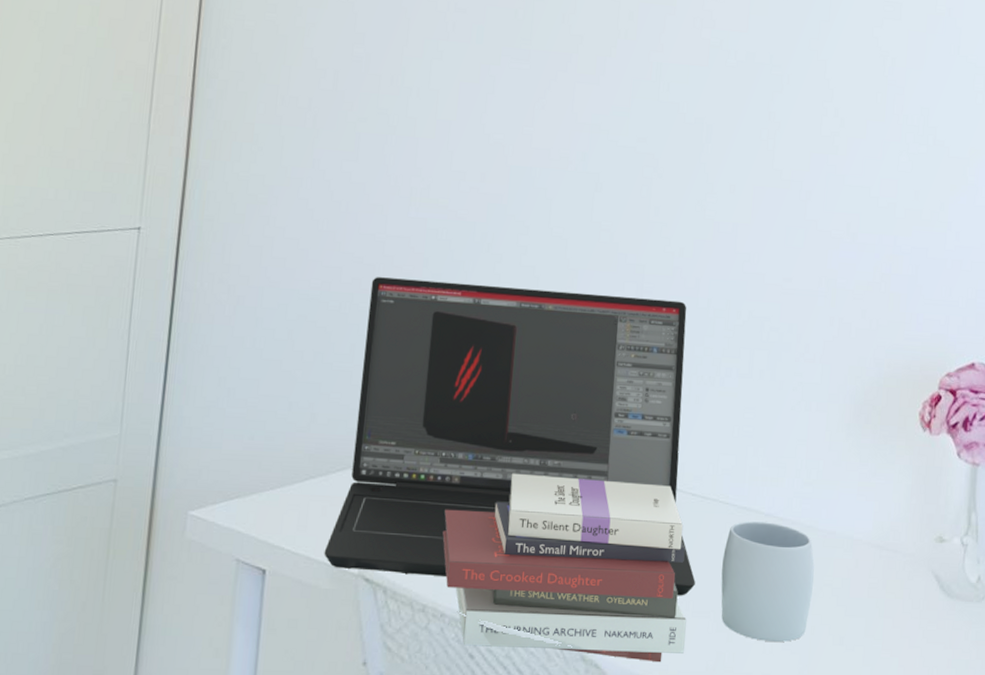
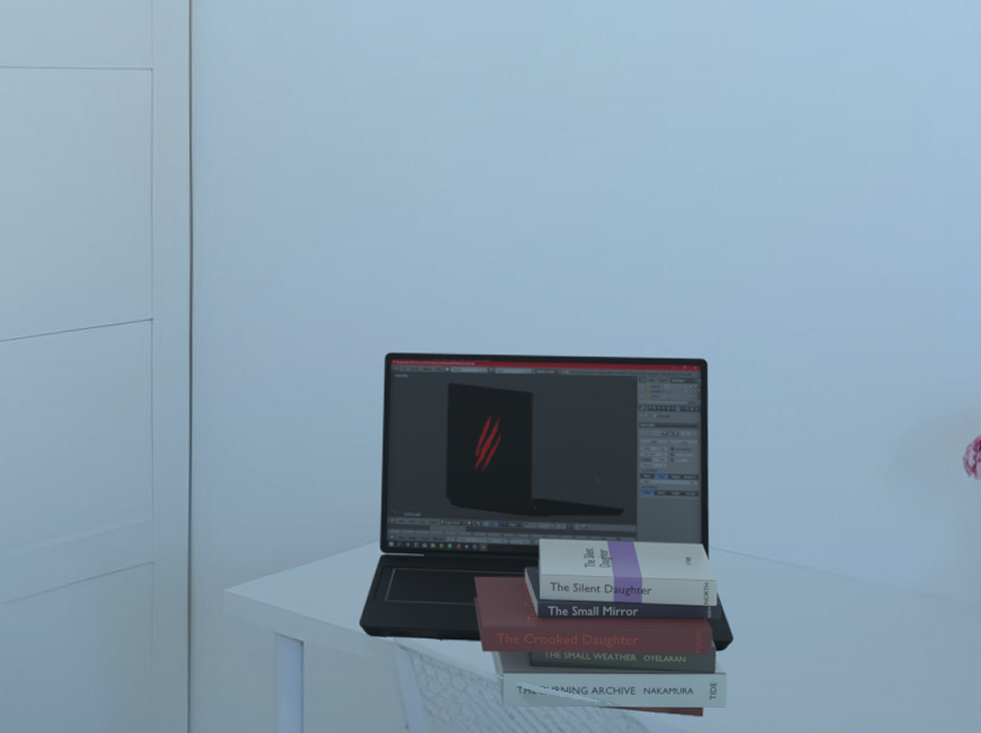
mug: present [721,521,815,642] -> none [760,575,858,693]

